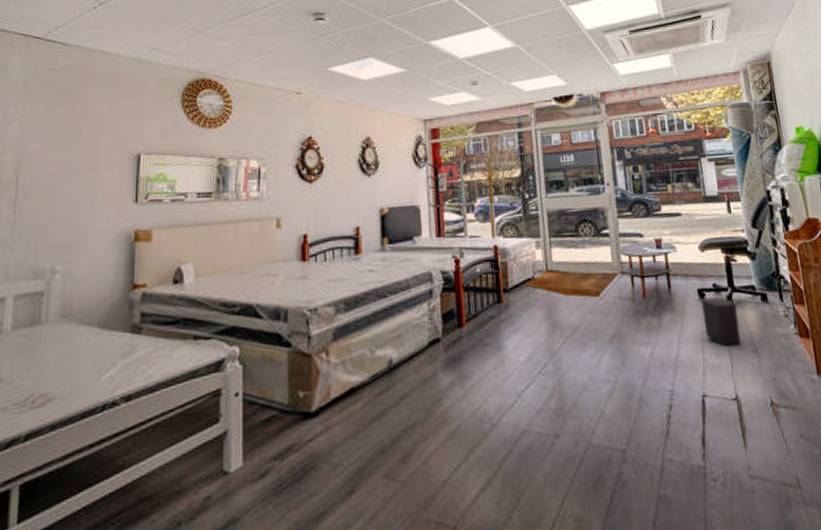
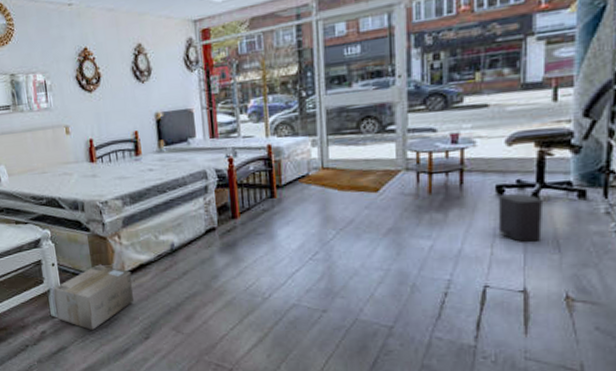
cardboard box: none [232,392,339,488] -> present [53,265,135,330]

